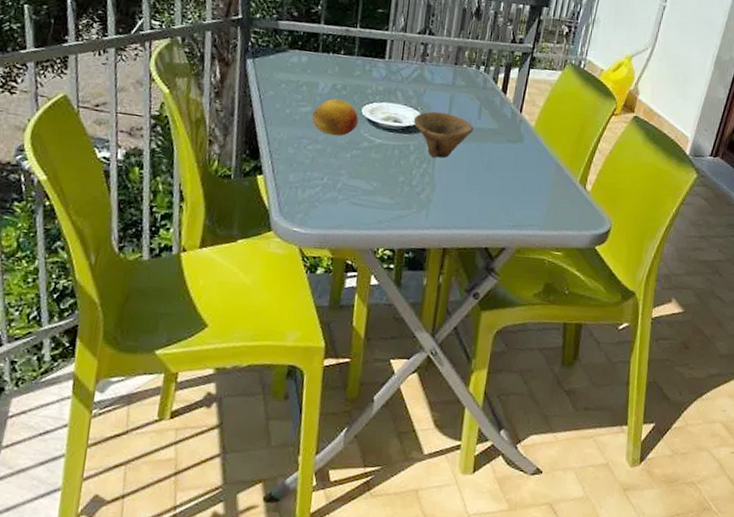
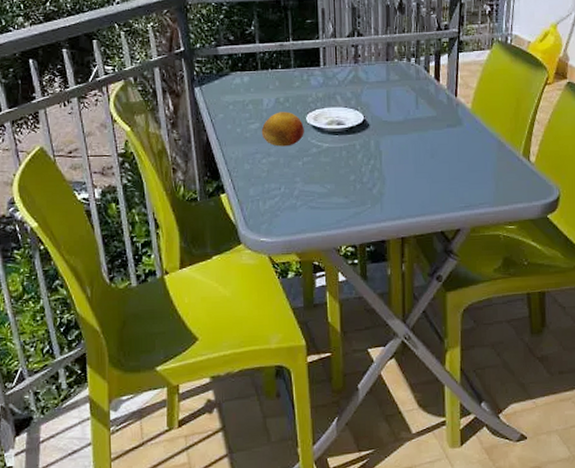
bowl: present [413,111,474,159] -> none [355,108,413,153]

